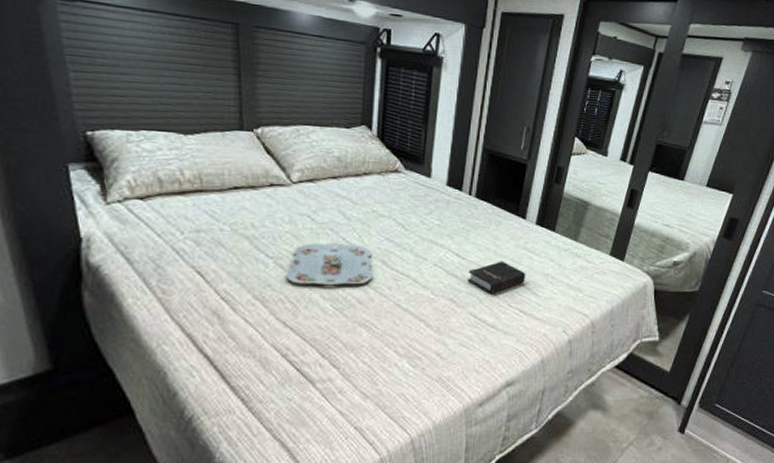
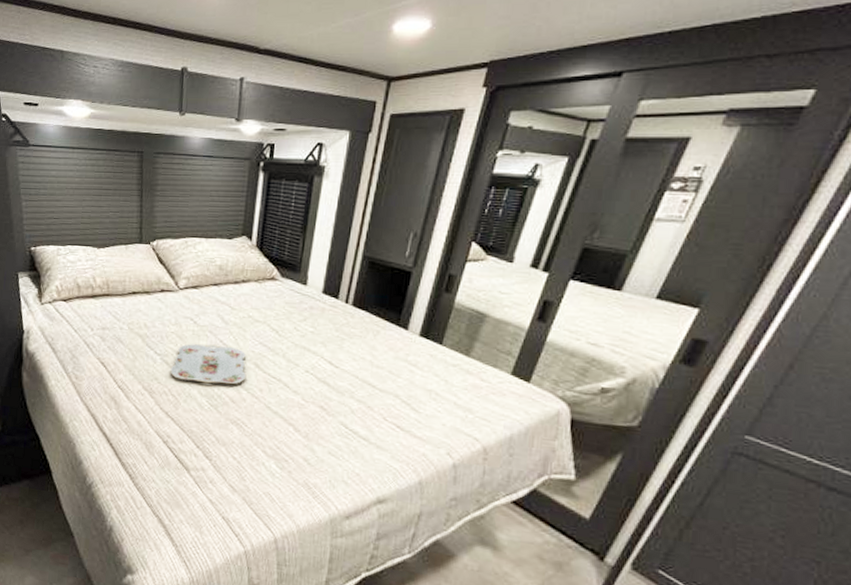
hardback book: present [468,261,526,294] -> none [340,372,406,406]

